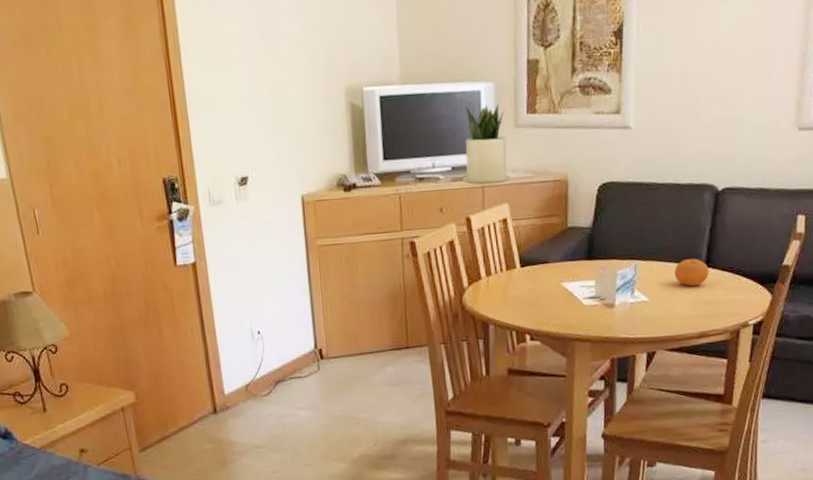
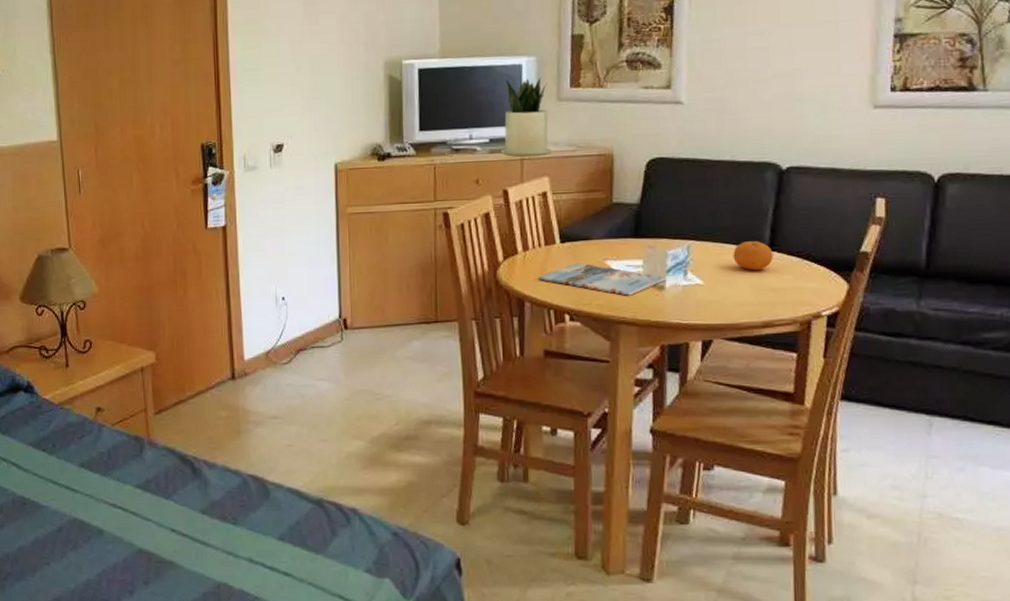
magazine: none [501,285,616,315] -> present [538,263,666,296]

